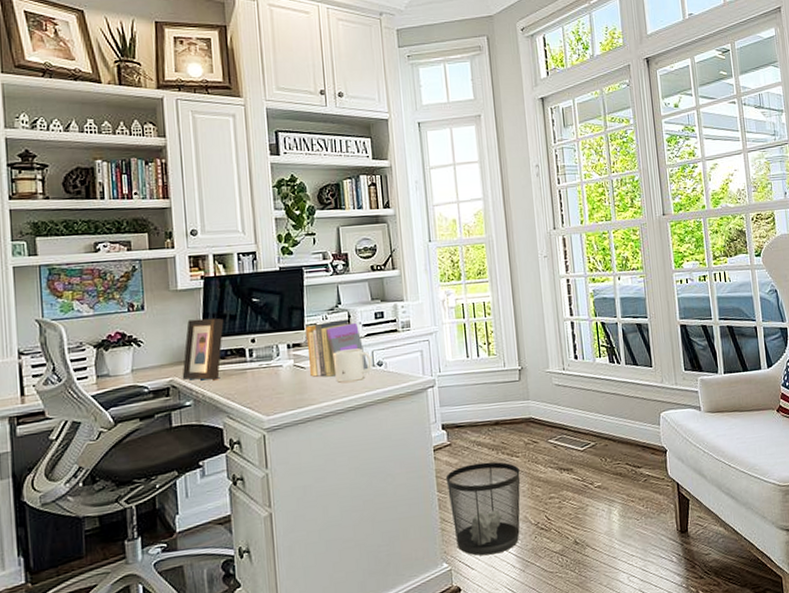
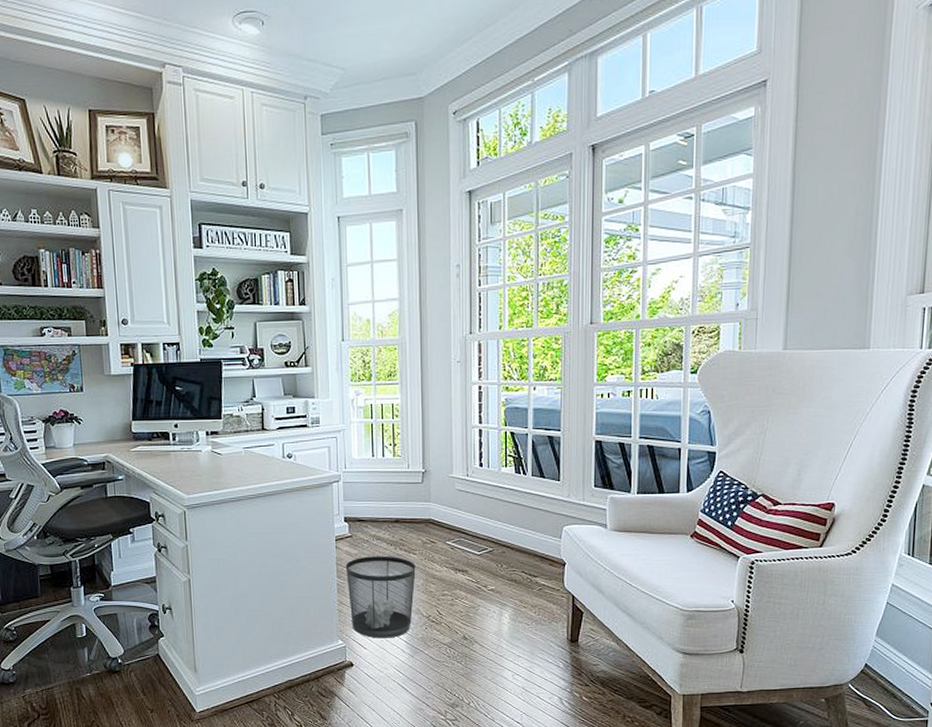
picture frame: present [182,317,224,380] -> none [115,402,151,458]
books: present [305,319,369,377] -> none [223,412,279,464]
mug: present [332,348,373,384] -> none [246,440,283,472]

